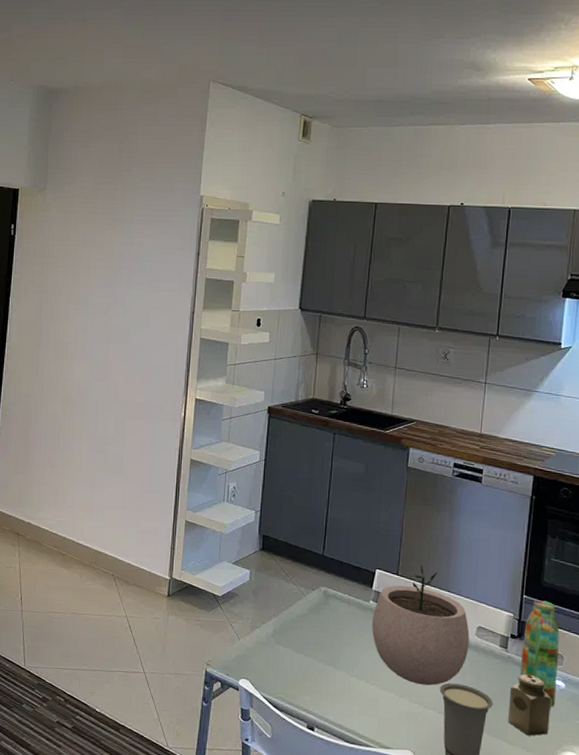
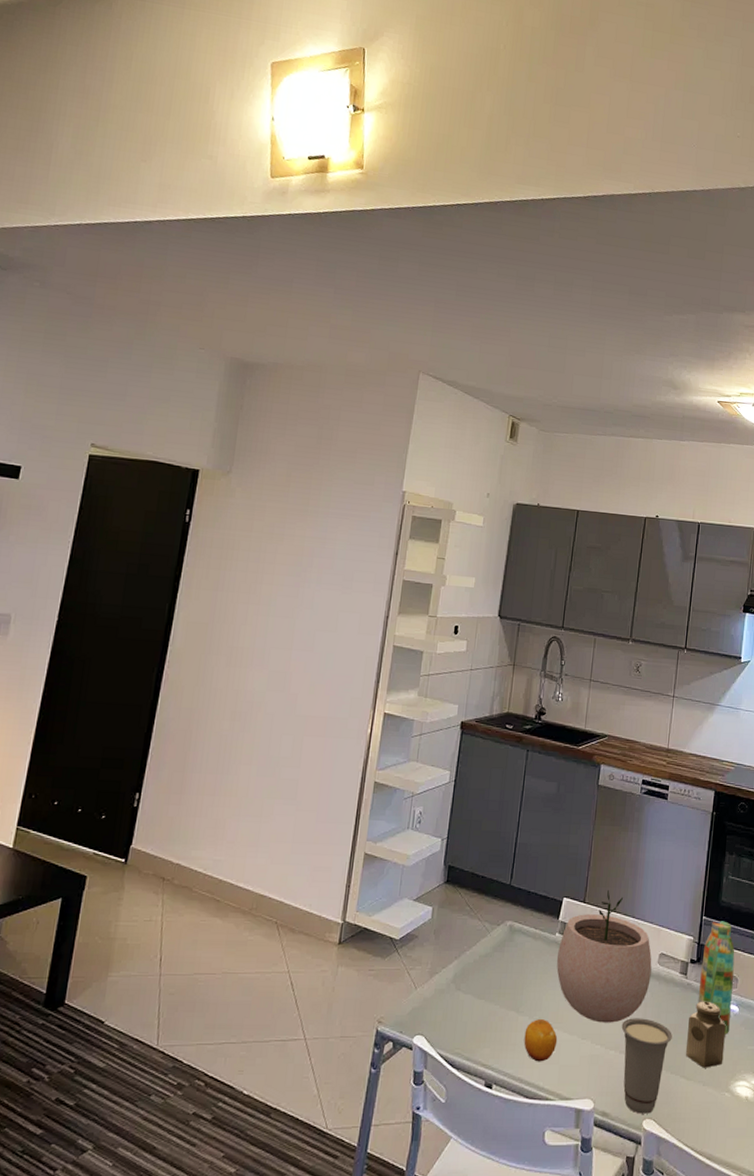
fruit: none [342,675,376,713] -> present [523,1019,558,1062]

